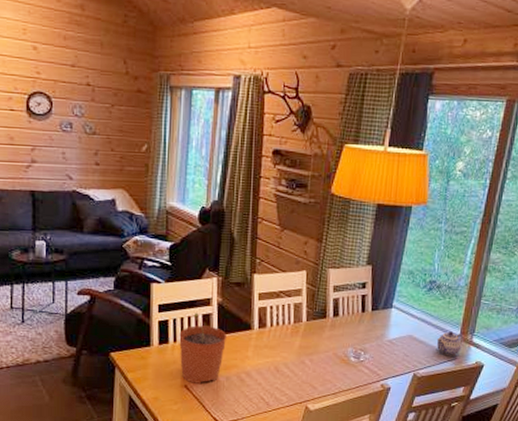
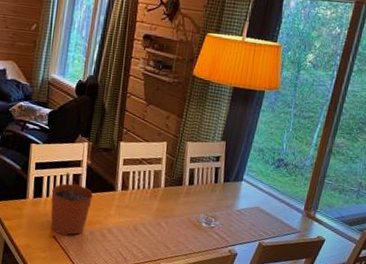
teapot: present [436,331,464,357] -> none [282,206,307,230]

